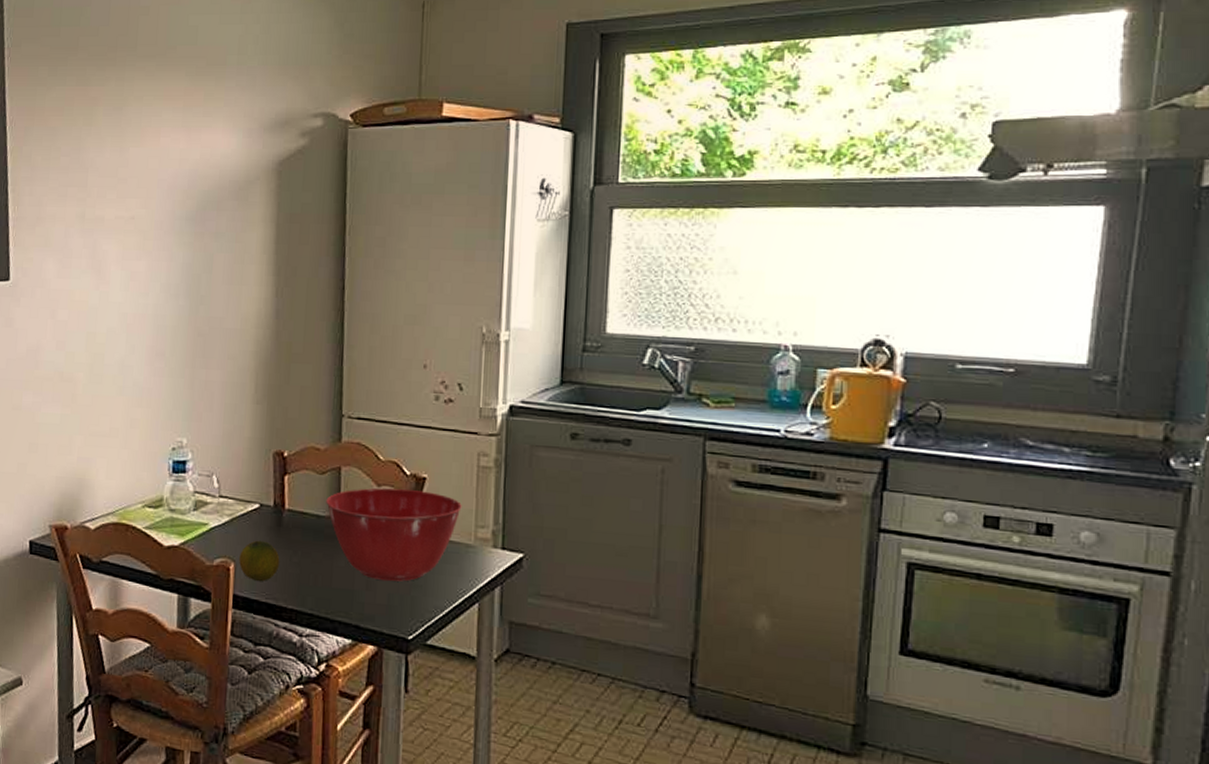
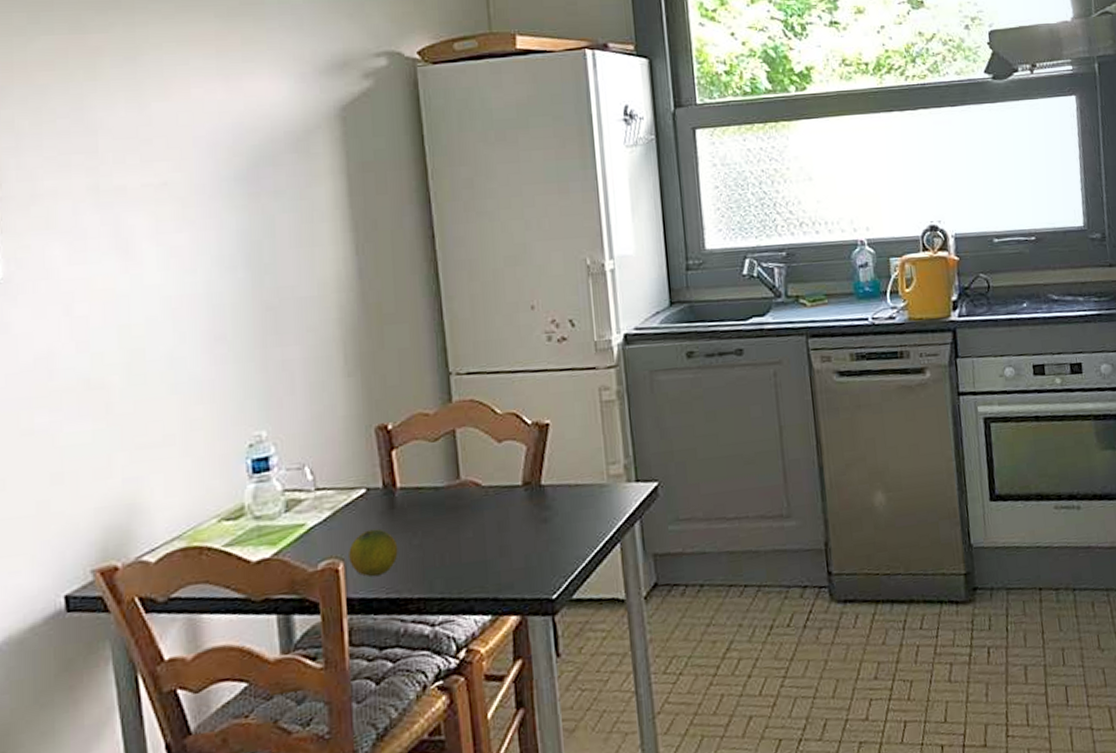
mixing bowl: present [326,488,462,582] -> none [443,437,590,544]

